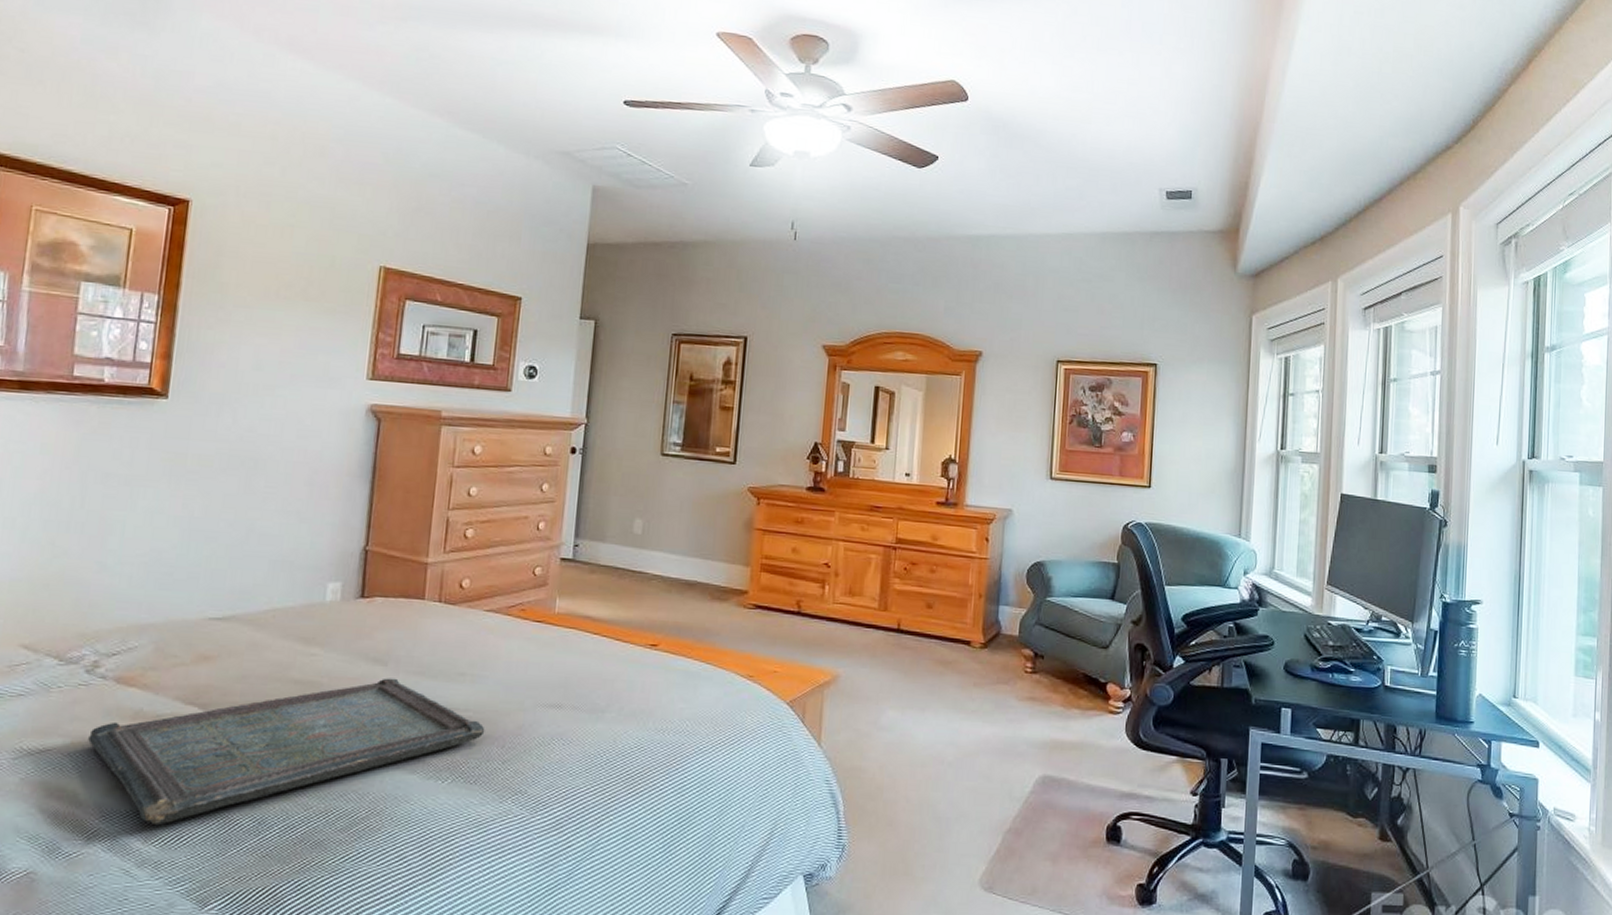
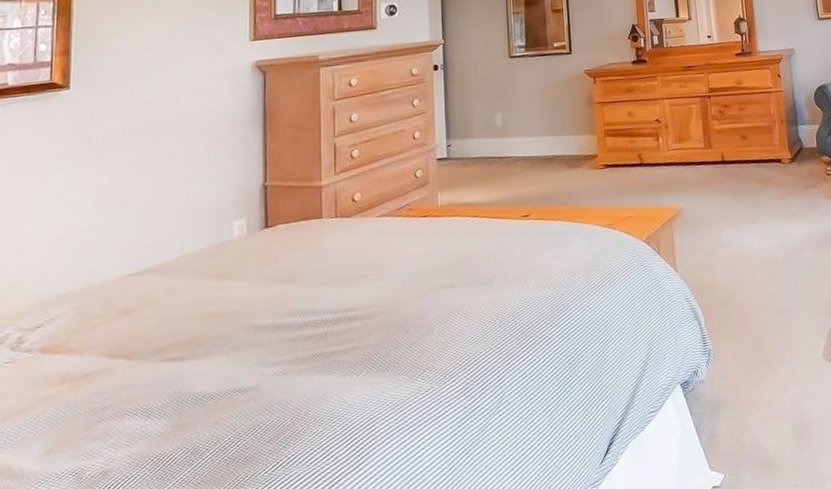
serving tray: present [88,678,485,826] -> none [18,292,390,479]

